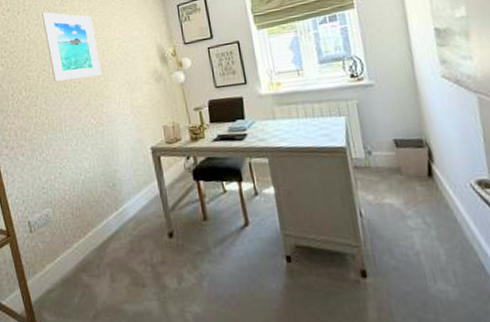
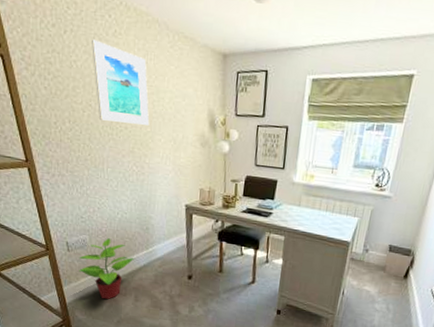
potted plant: none [43,206,104,286] -> present [79,238,134,299]

